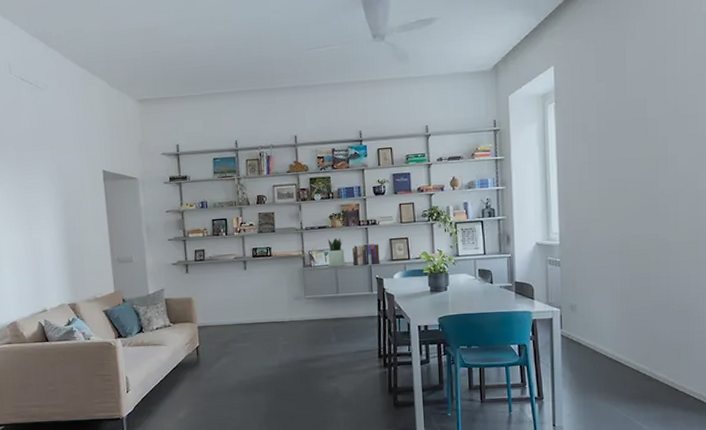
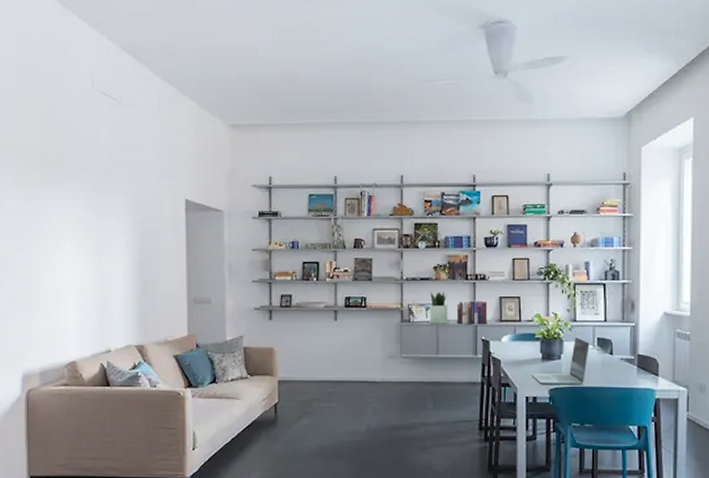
laptop: none [421,270,472,314] -> present [531,337,590,384]

